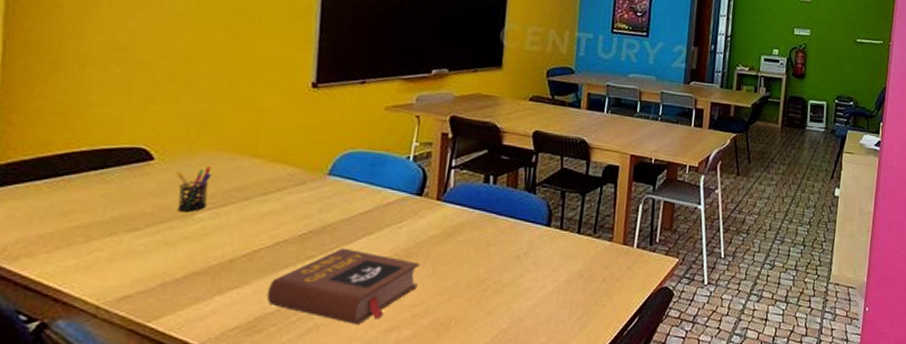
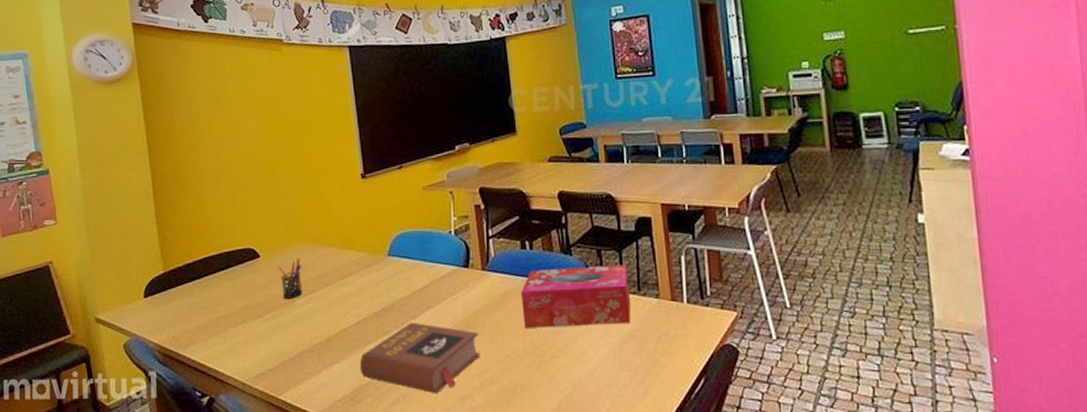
tissue box: none [472,205,588,263] -> present [521,264,631,328]

